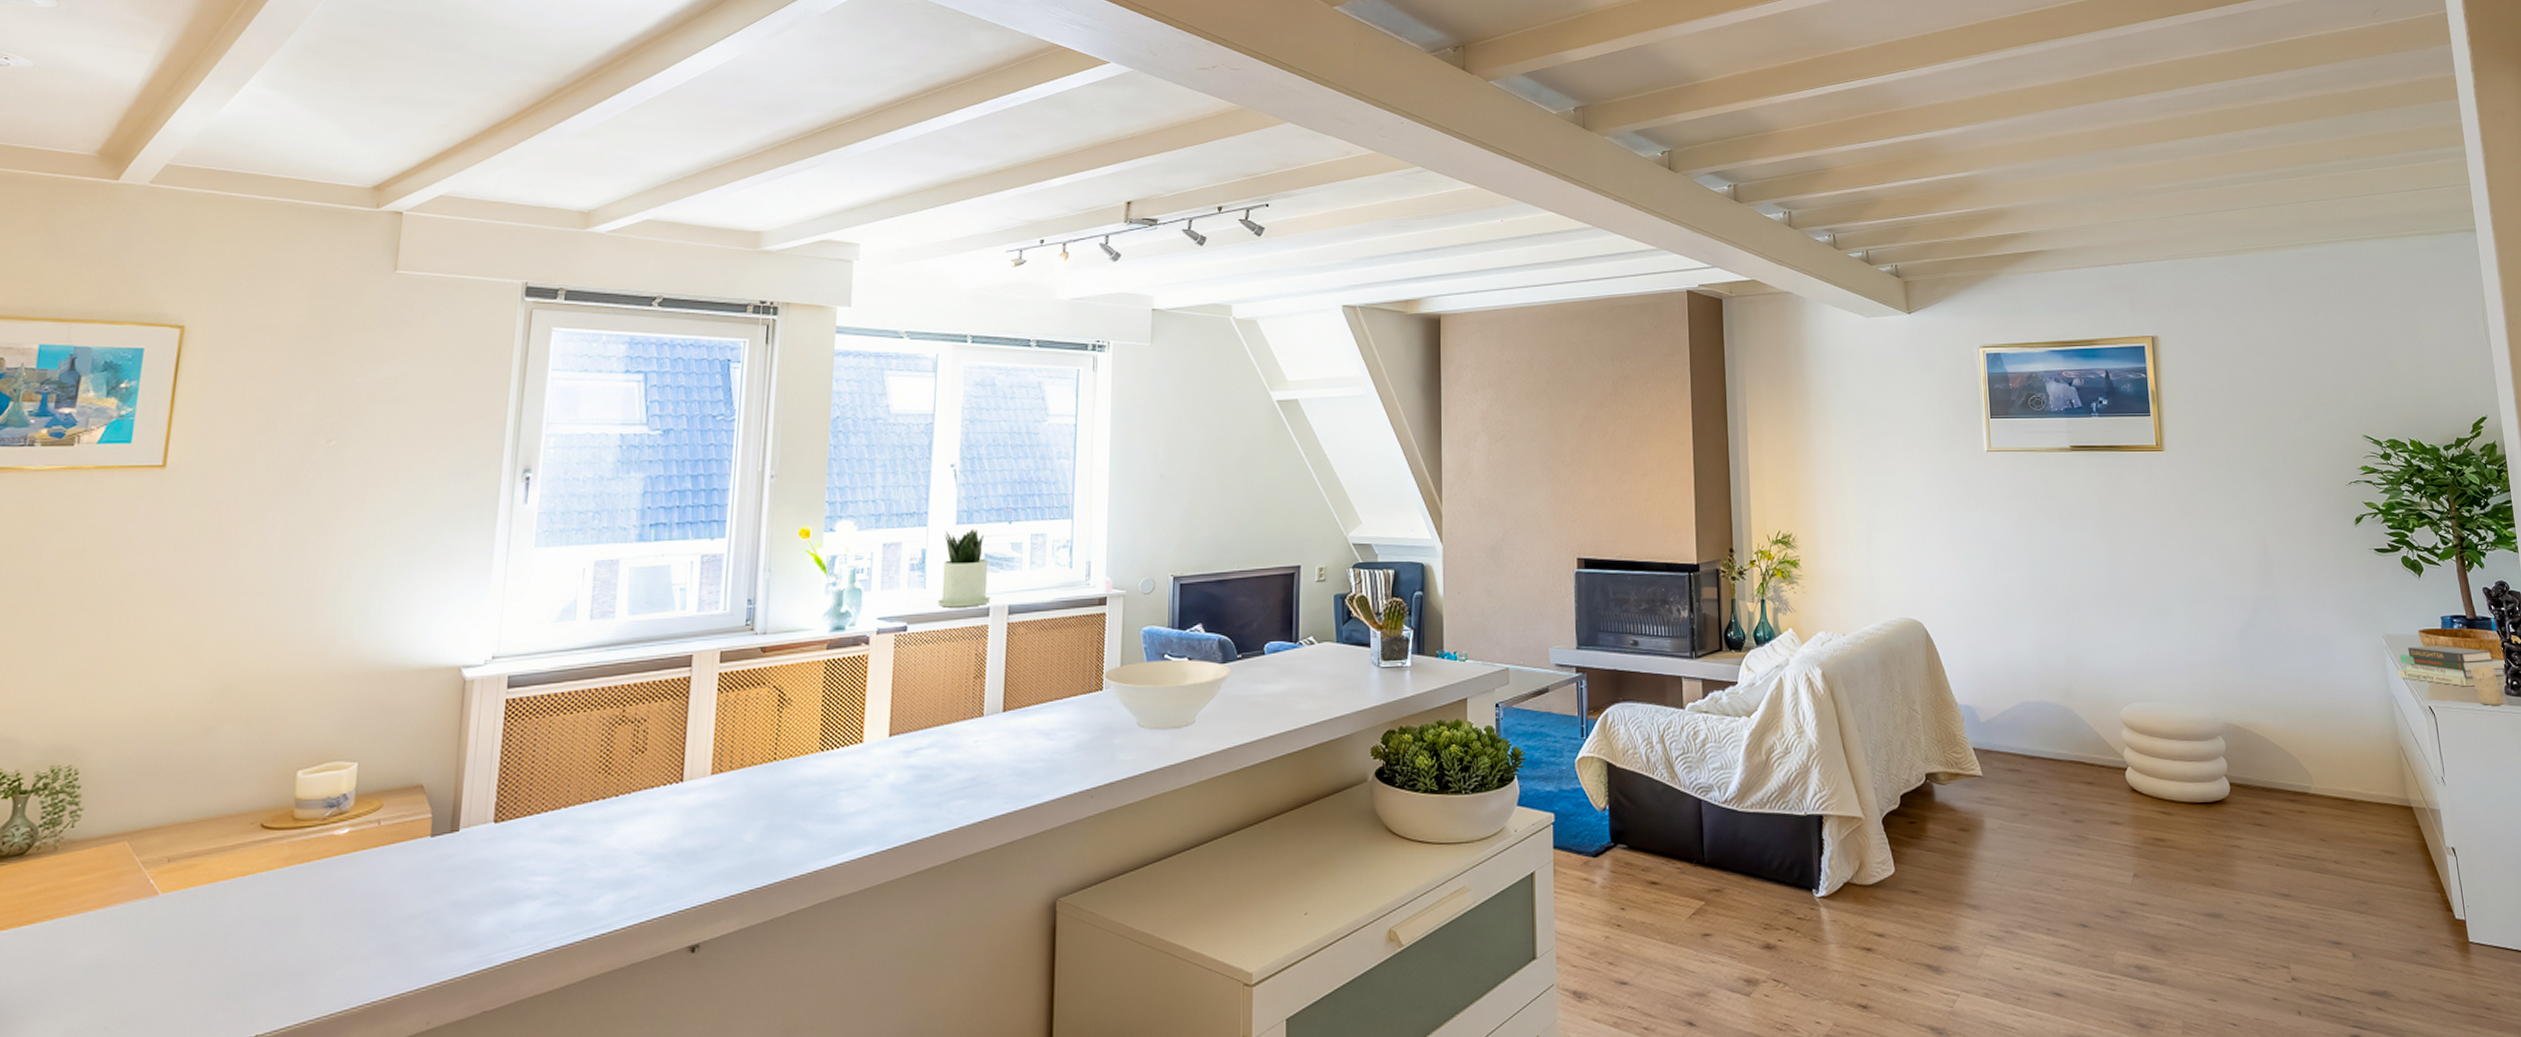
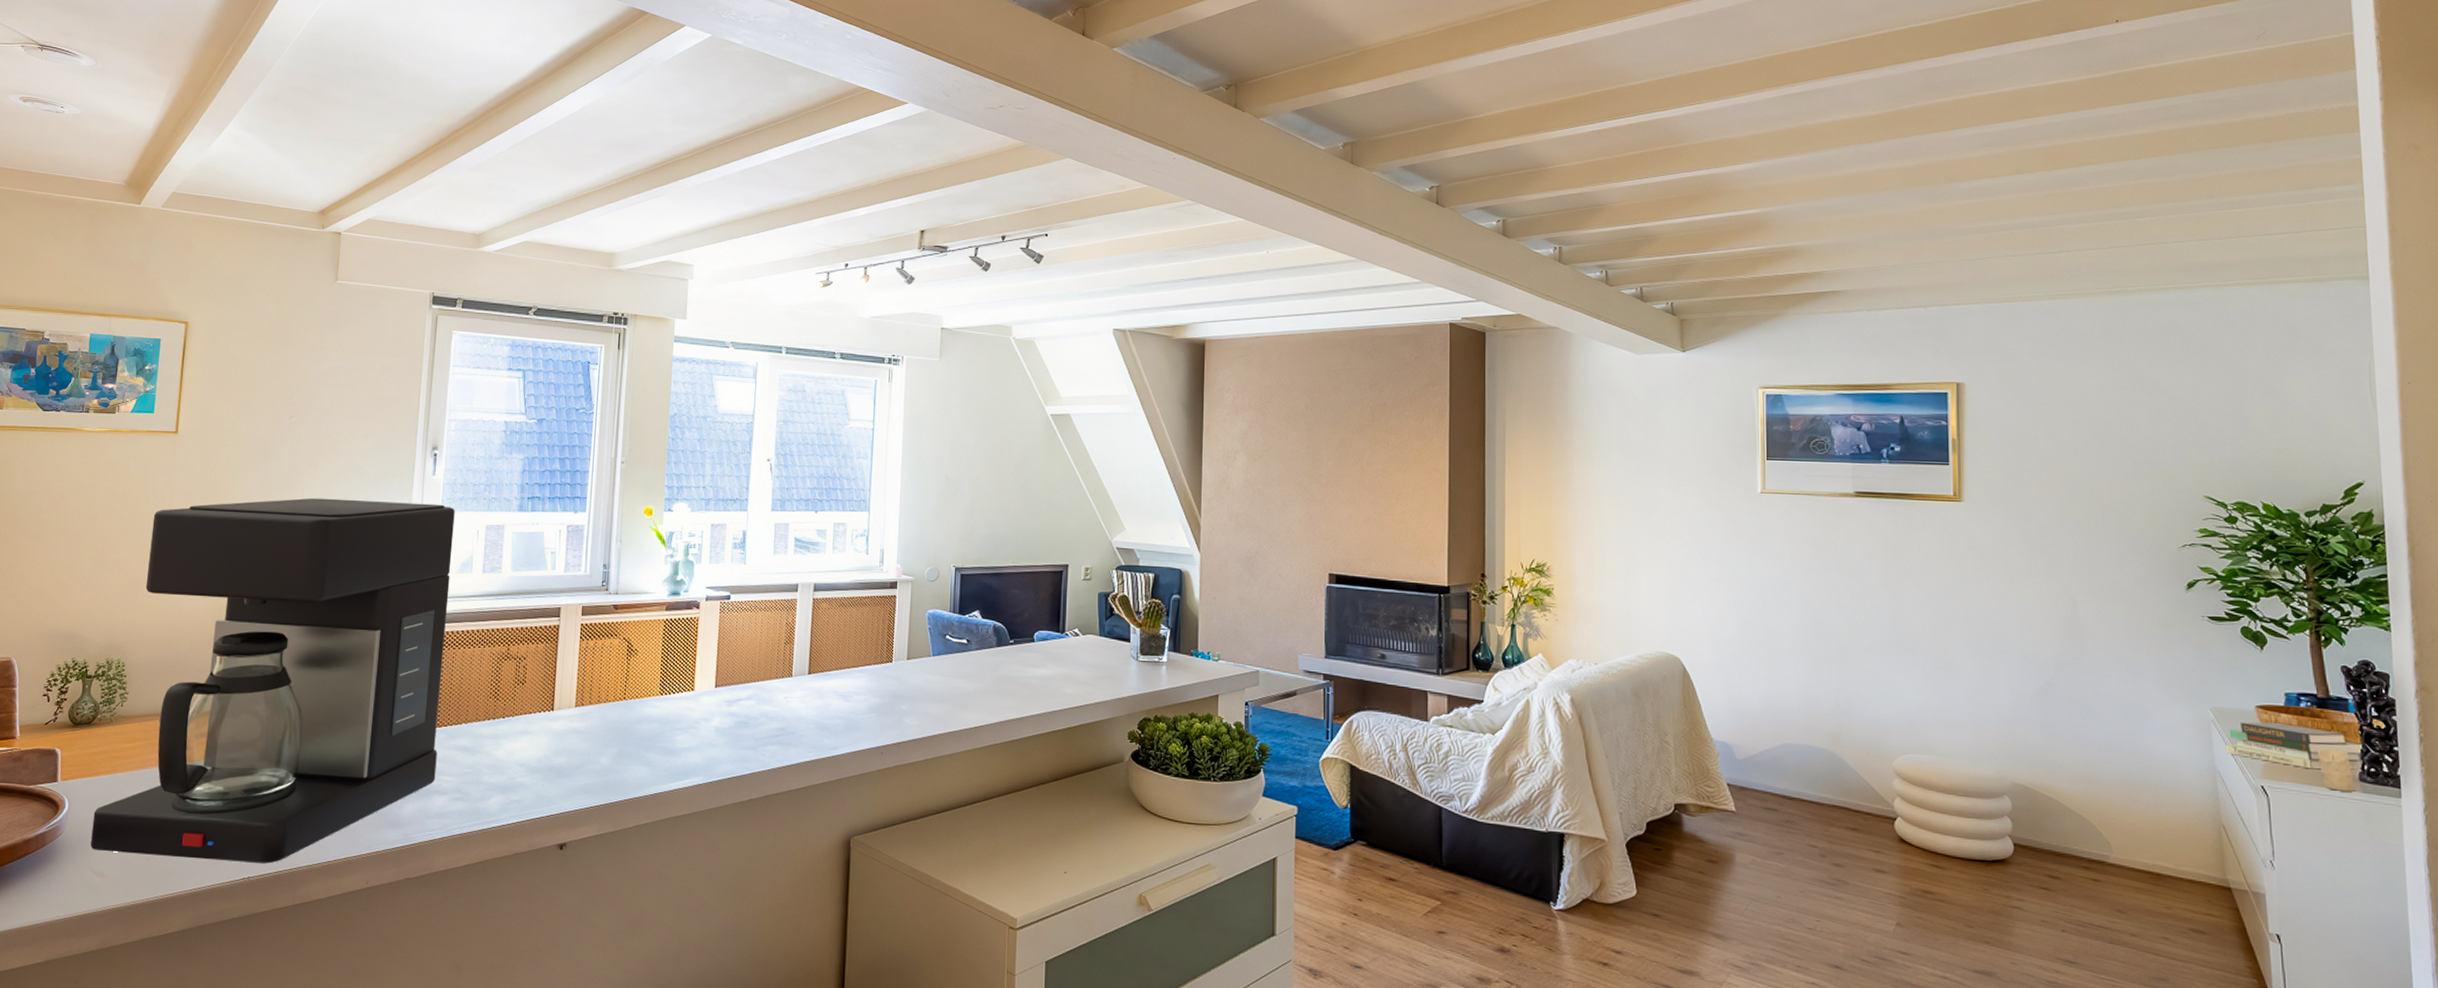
coffee maker: none [18,538,554,1025] -> present [90,498,455,864]
planter: present [937,528,991,608] -> none [755,515,800,583]
bowl: present [1102,659,1233,730] -> none [892,639,1006,702]

